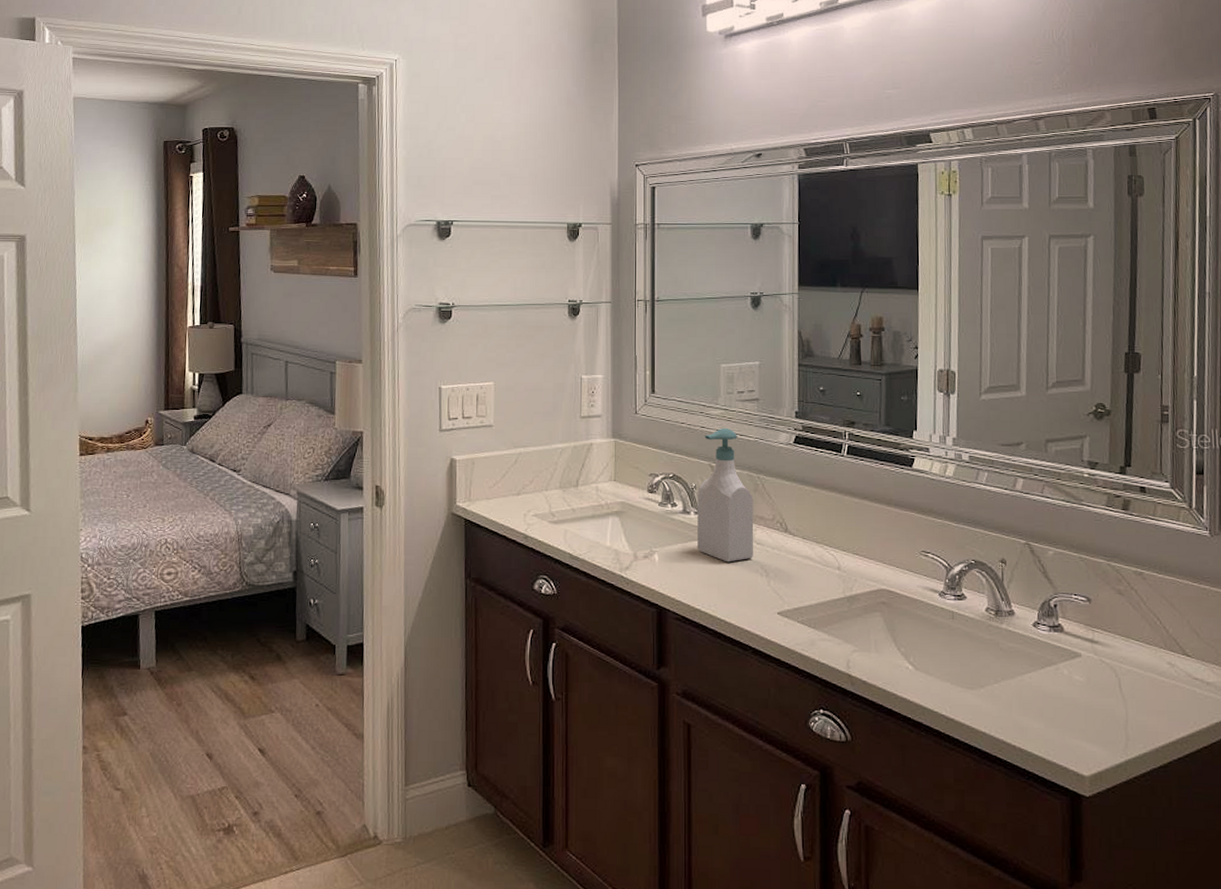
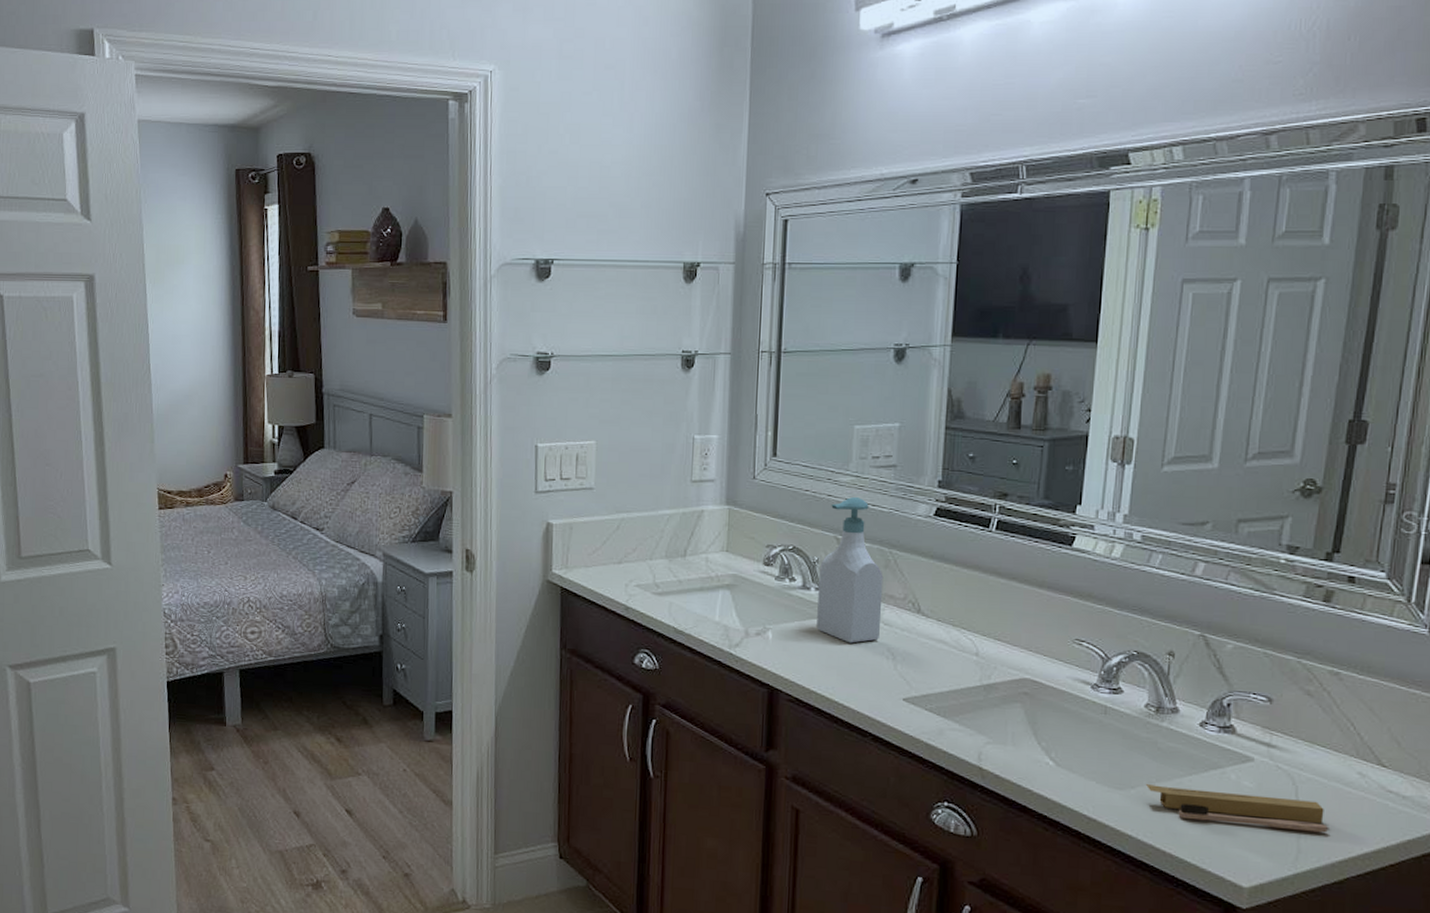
toothbrush: none [993,683,1149,721] -> present [1146,784,1328,833]

